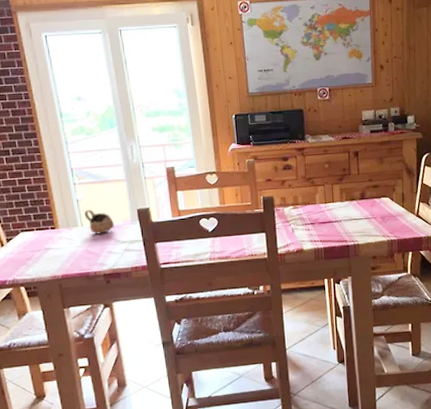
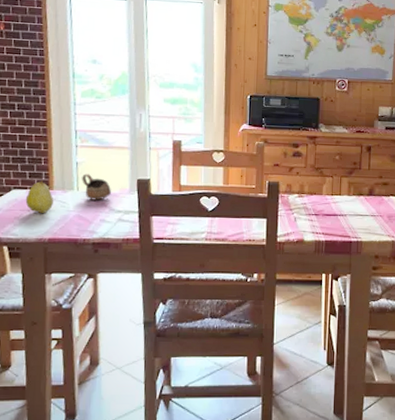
fruit: none [34,221,62,253] -> present [25,180,54,214]

